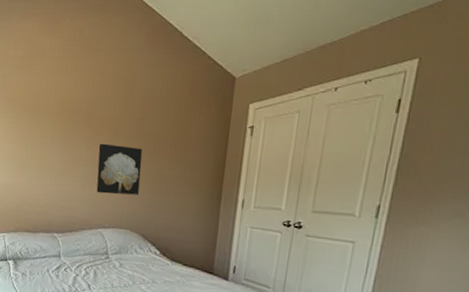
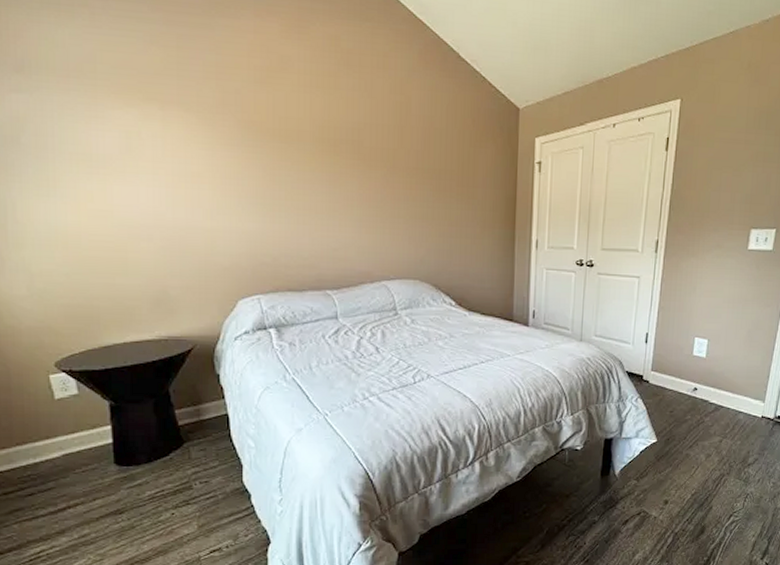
wall art: present [96,143,142,195] -> none [373,179,427,240]

